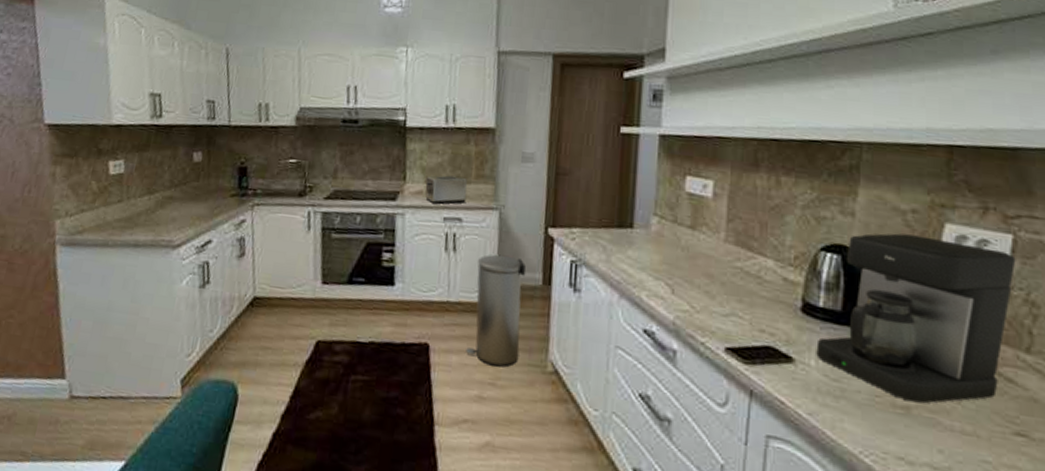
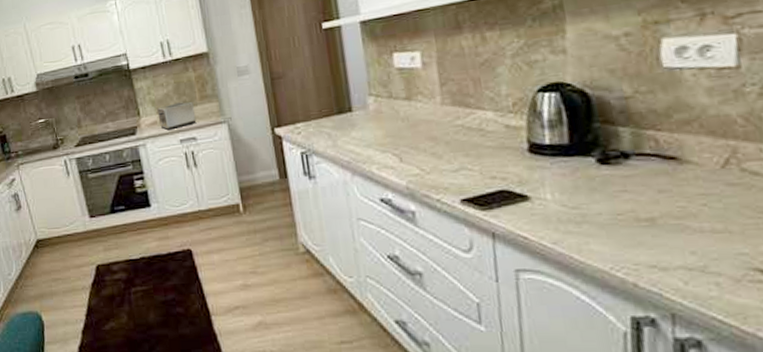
pedal bin: present [466,254,527,368] -> none [218,160,272,257]
coffee maker: present [816,233,1016,404] -> none [549,52,744,213]

